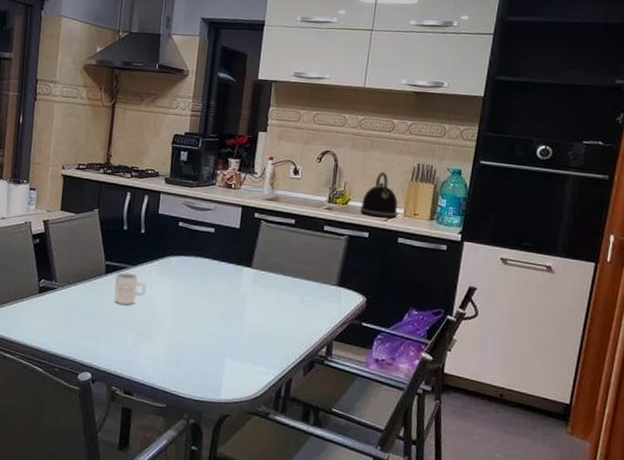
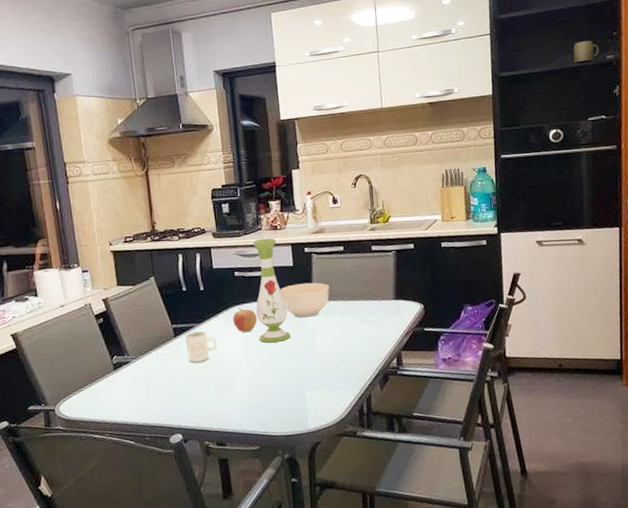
fruit: none [167,259,192,285] -> present [233,308,258,332]
vase: none [189,194,227,303] -> present [253,238,291,343]
bowl: none [221,247,272,285] -> present [280,282,330,318]
kettle: present [360,172,398,219] -> none [401,184,436,229]
mug: none [579,59,609,84] -> present [573,40,600,64]

